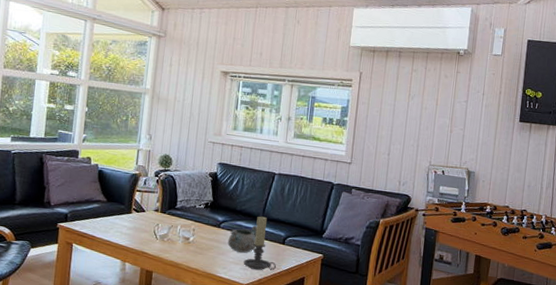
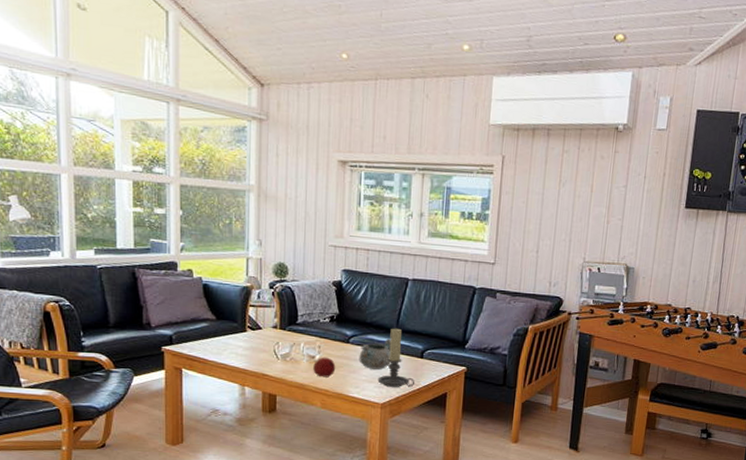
fruit: none [187,239,207,258] -> present [313,357,336,378]

